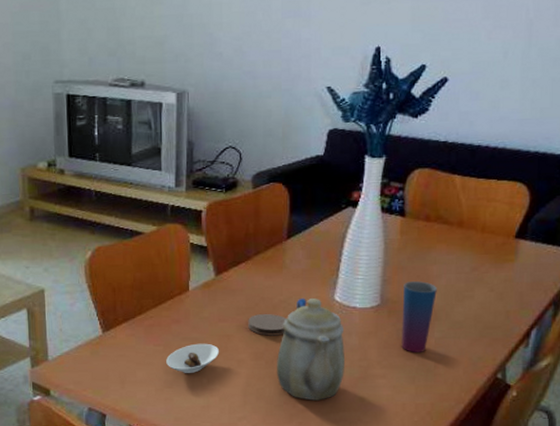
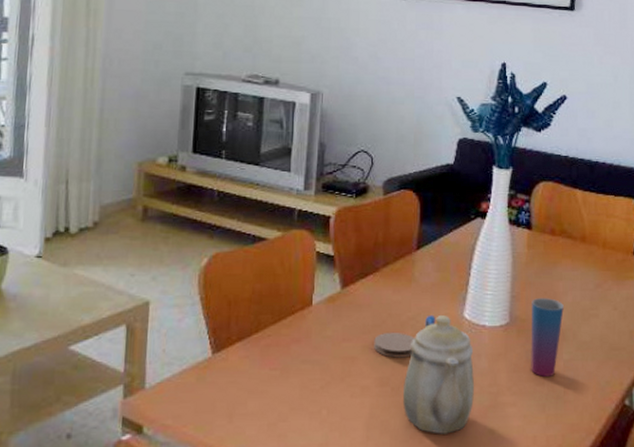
saucer: present [166,343,219,373] -> none [282,366,341,403]

